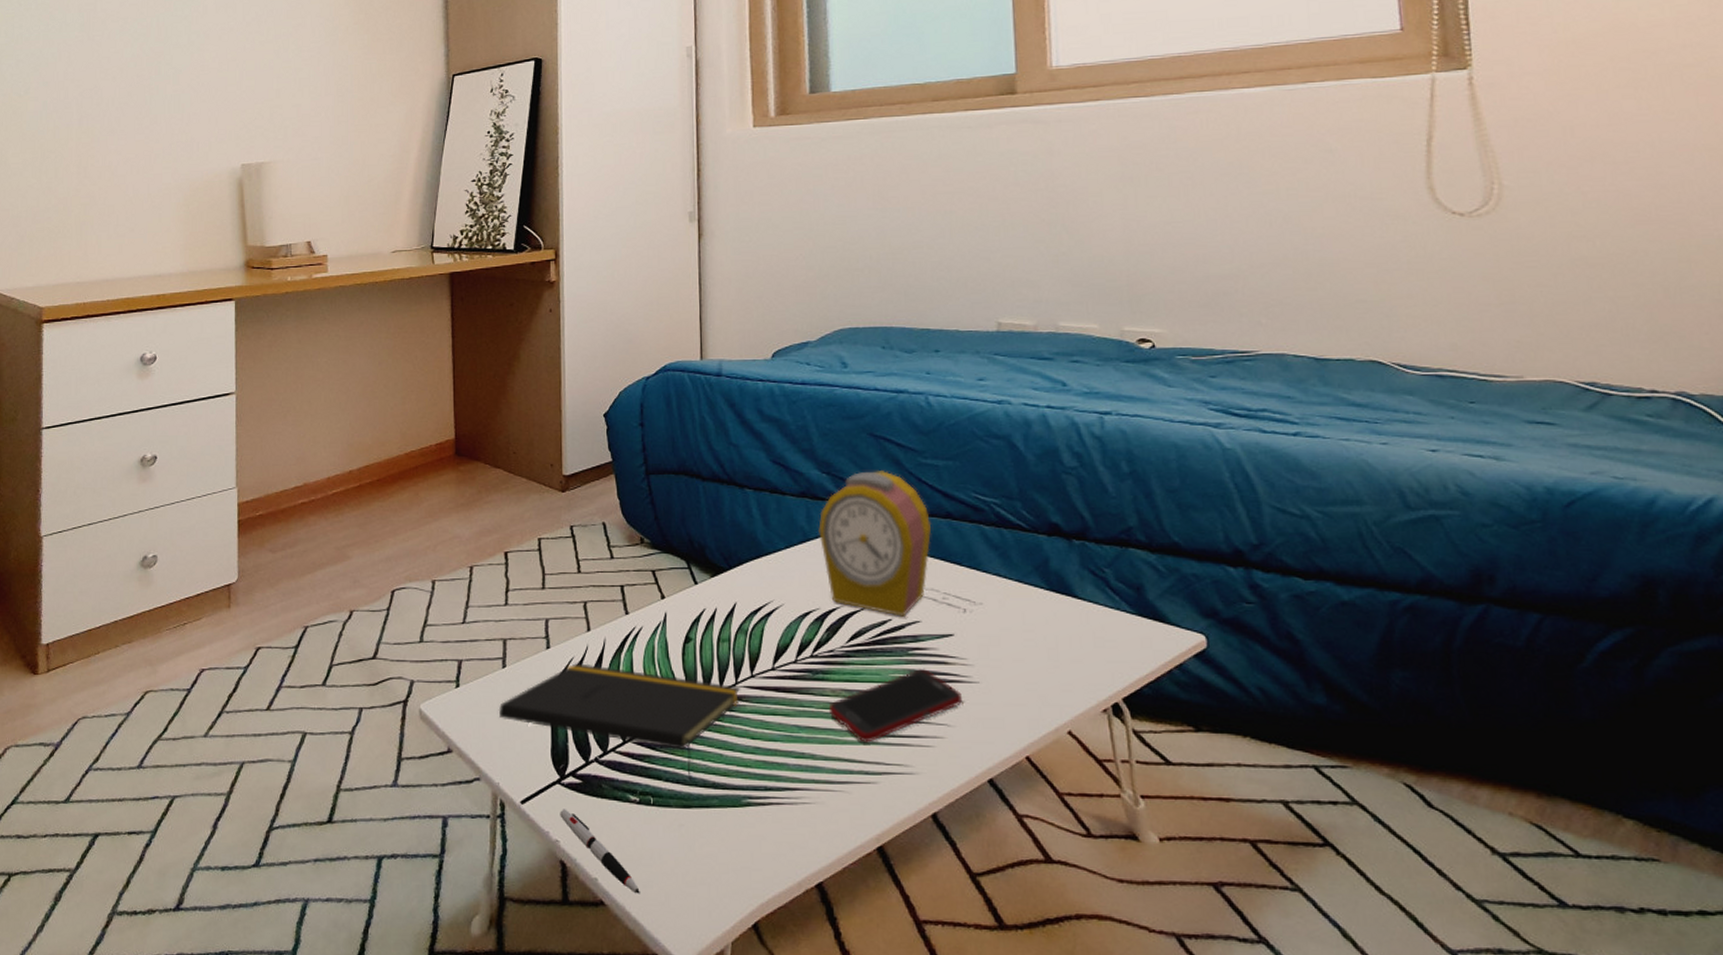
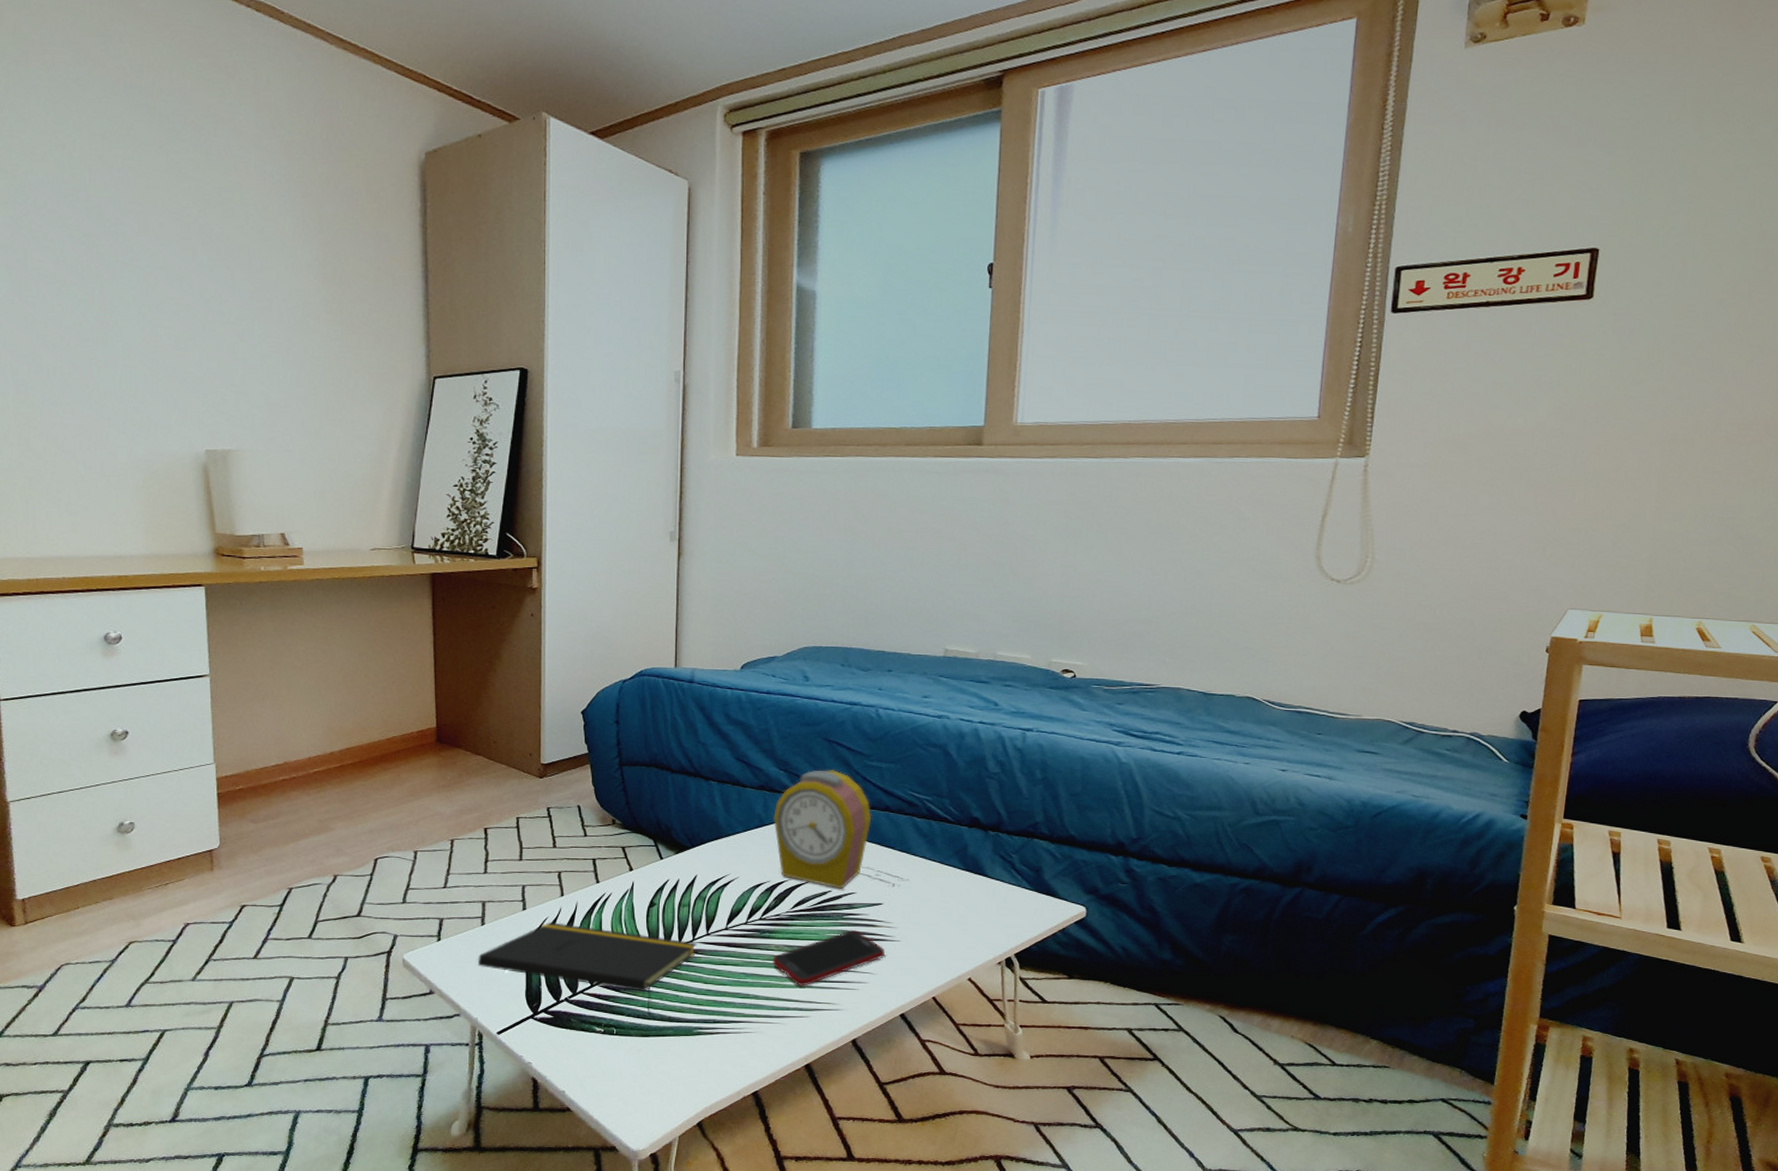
pen: present [560,809,640,894] -> none [532,1038,602,1102]

